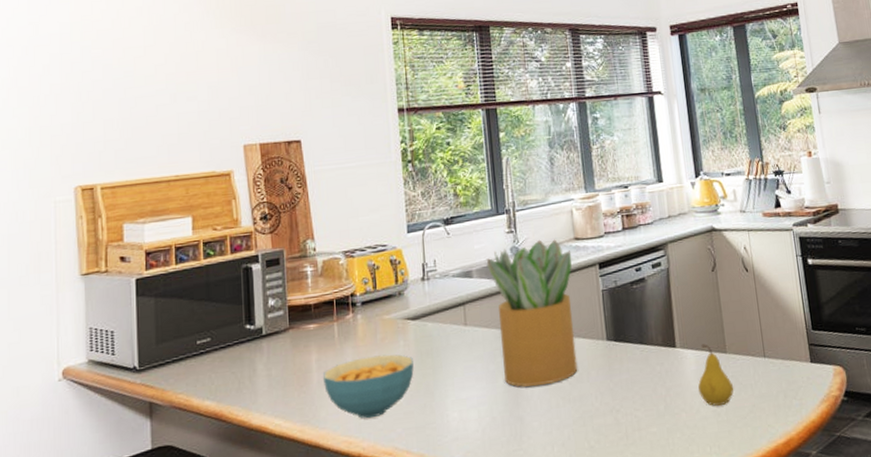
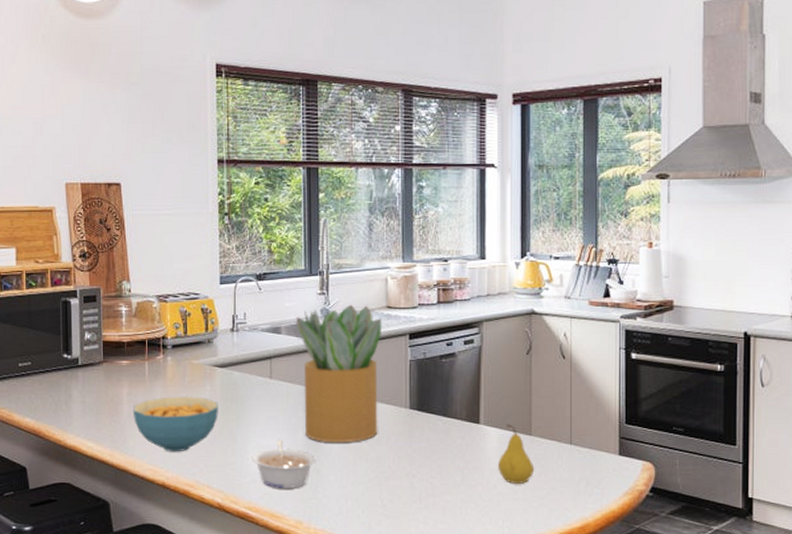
legume: none [451,389,518,444] -> present [251,439,316,488]

